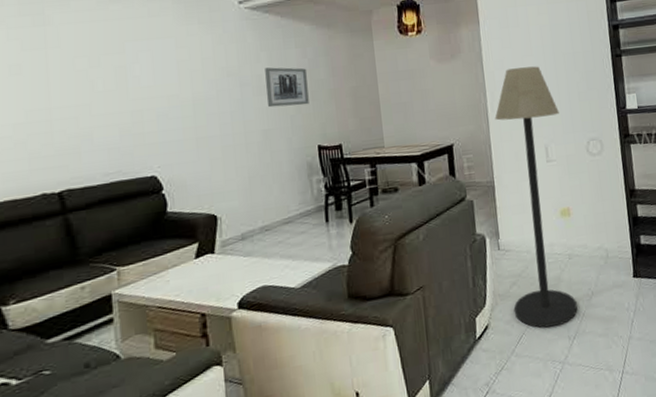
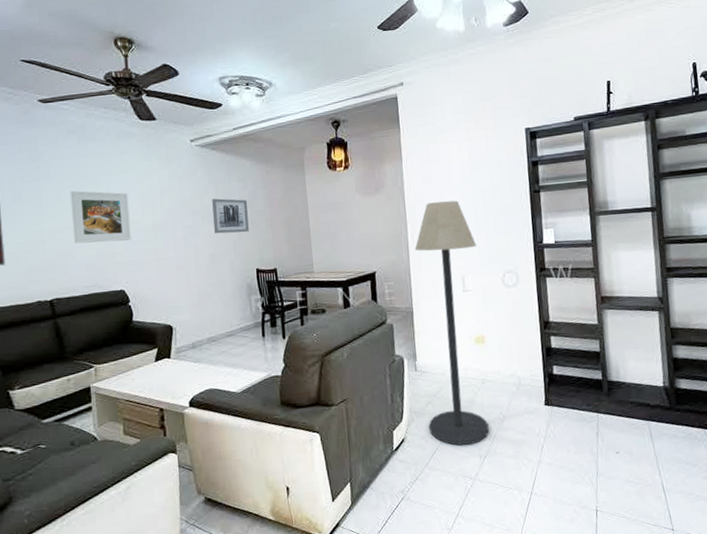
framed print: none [86,60,166,123] -> present [70,191,131,244]

